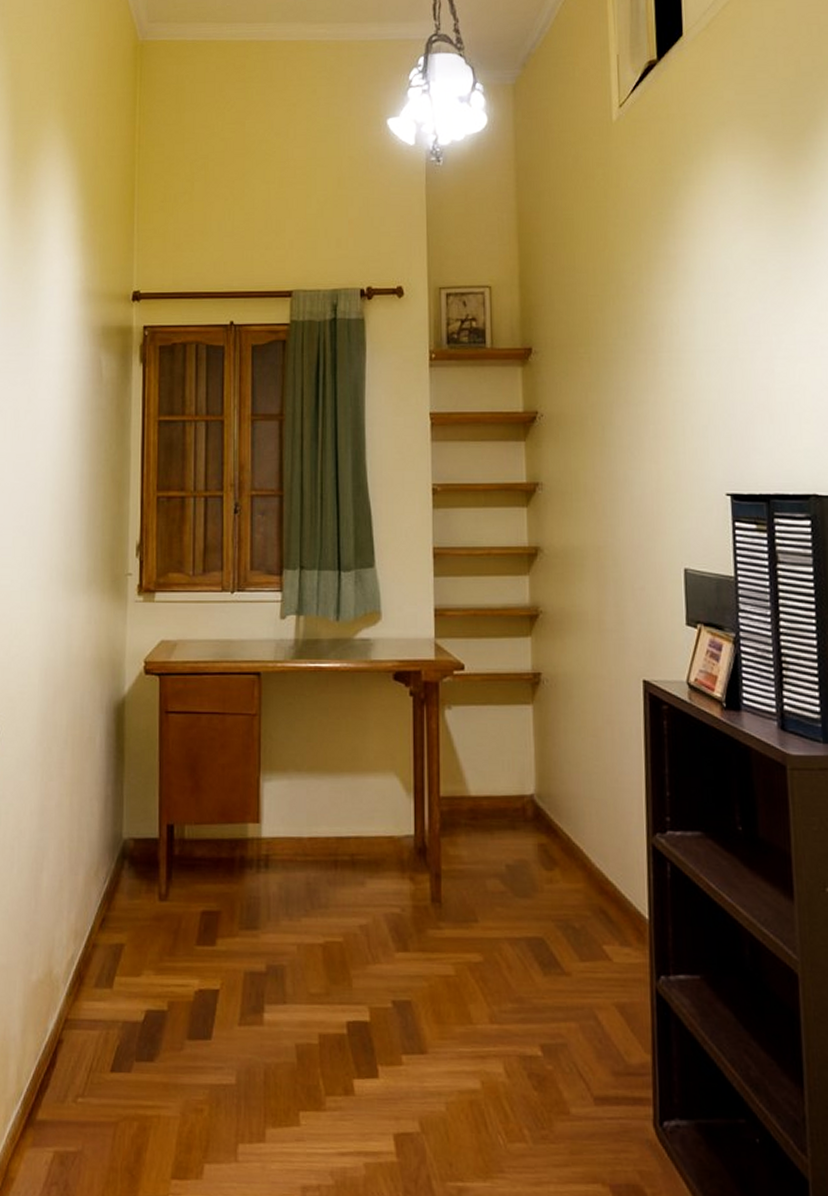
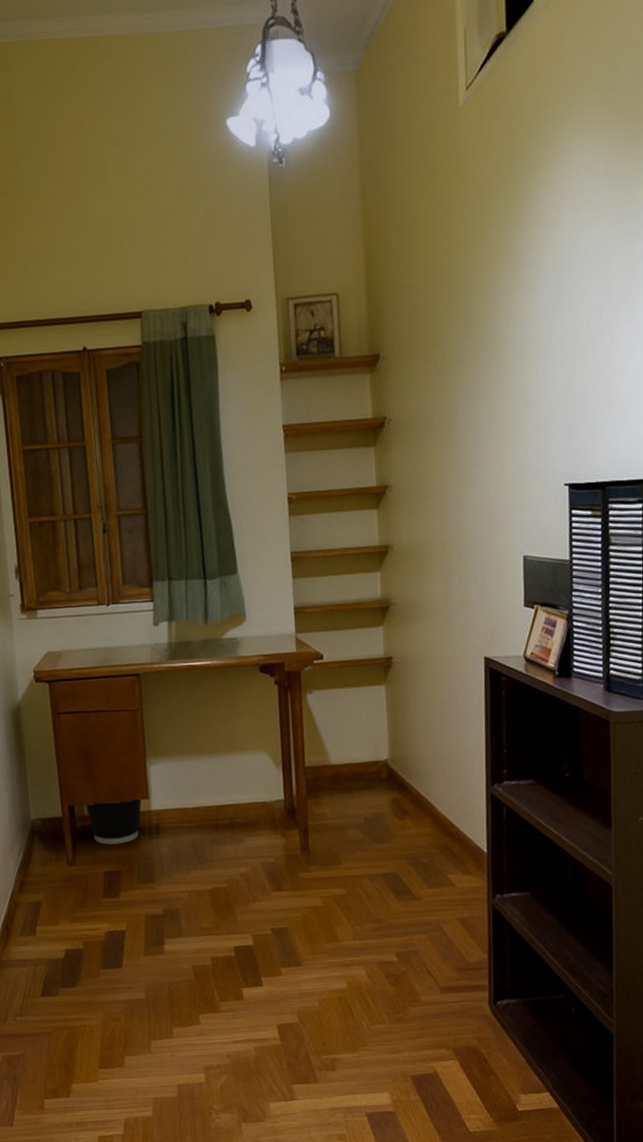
wastebasket: none [187,820,252,877] -> present [86,797,142,845]

